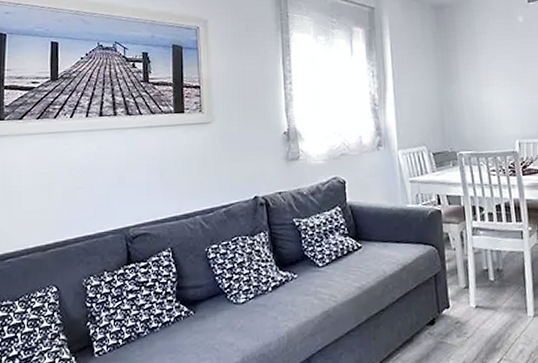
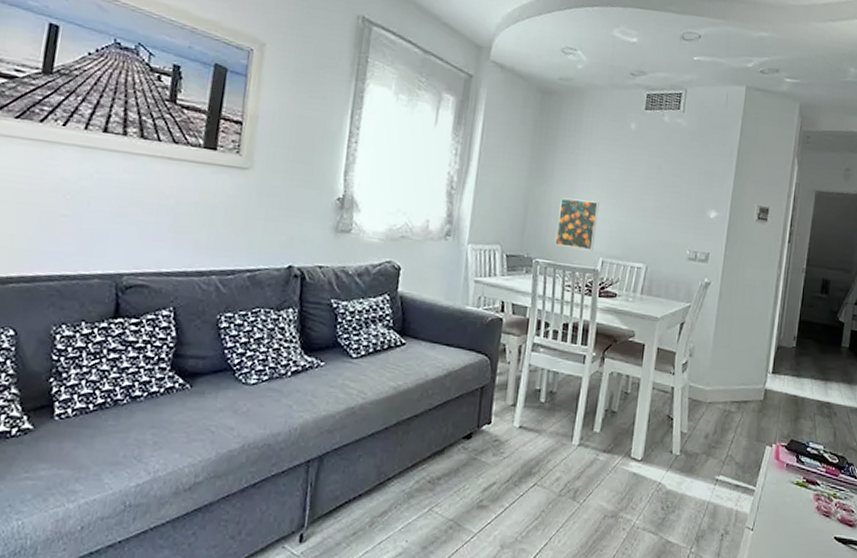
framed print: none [470,91,509,137] -> present [555,198,599,251]

